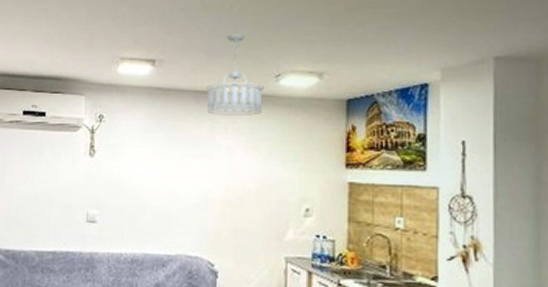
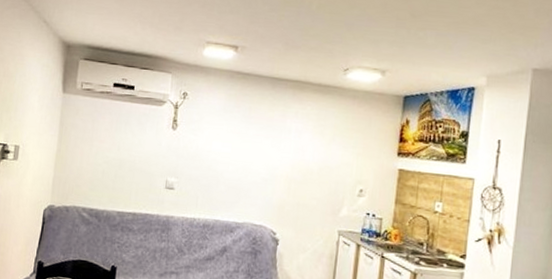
ceiling light fixture: present [207,34,265,116] -> none [281,28,334,104]

